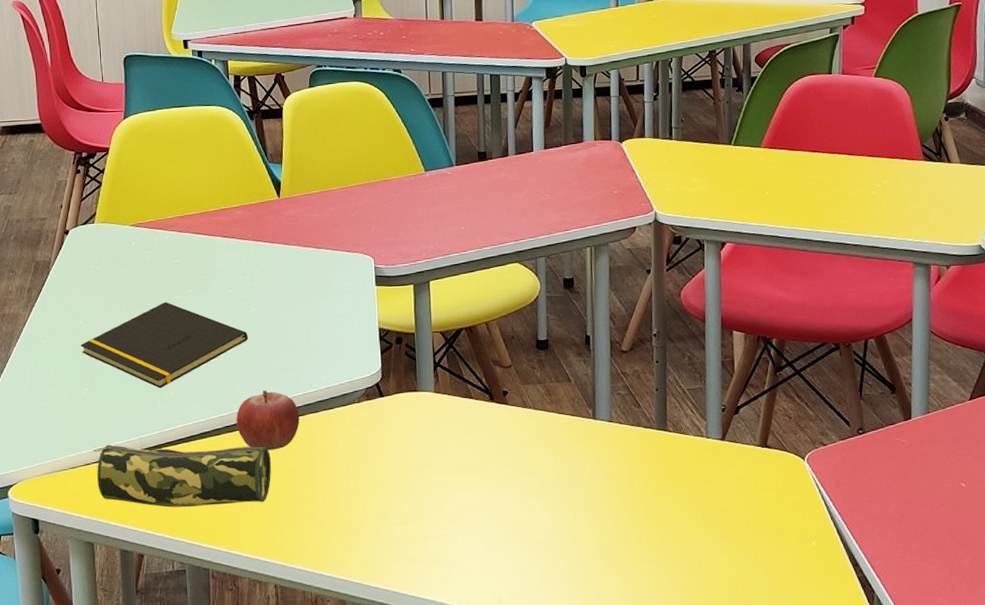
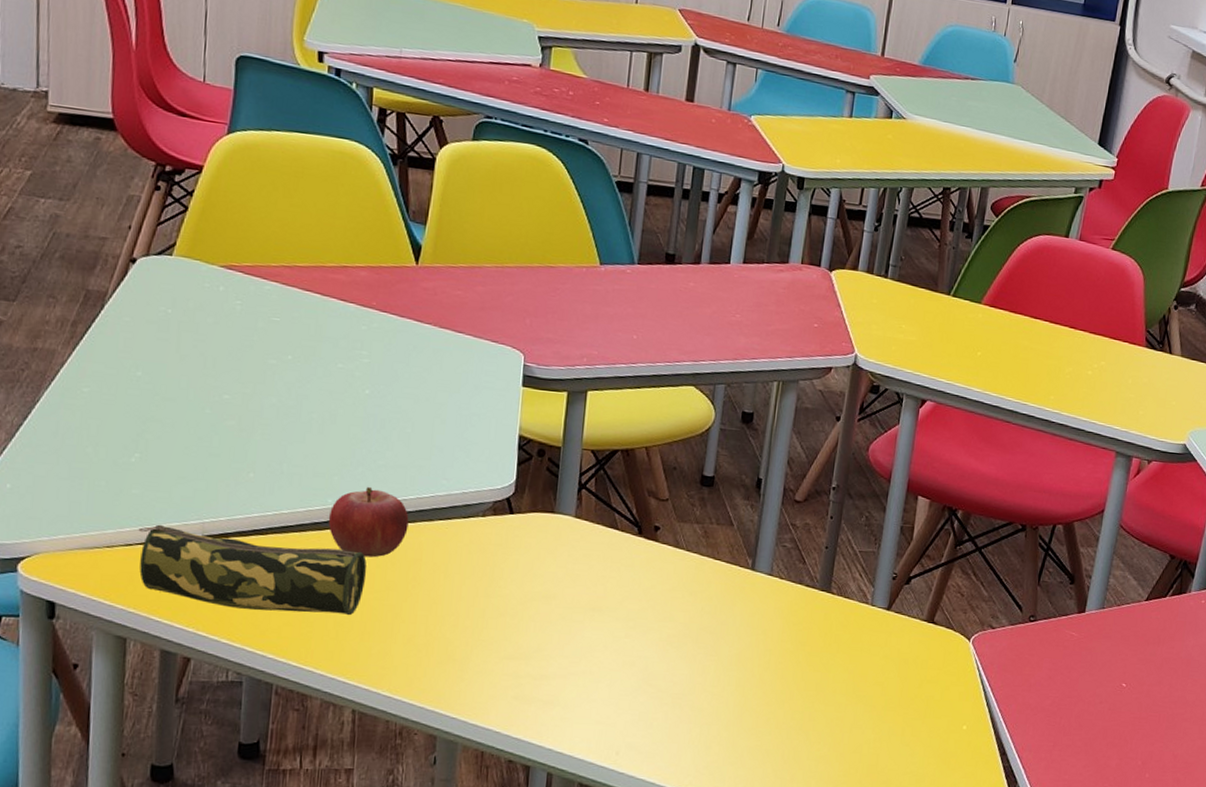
notepad: present [80,301,248,389] -> none [136,365,357,468]

